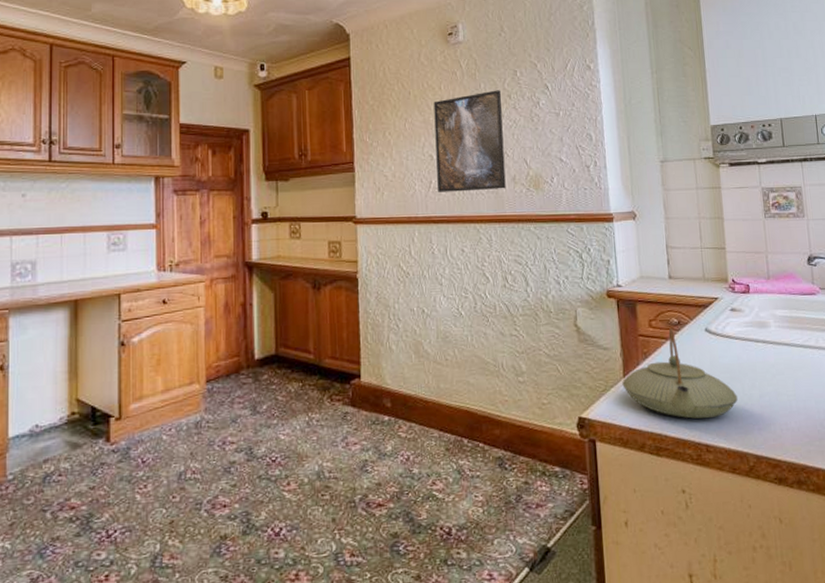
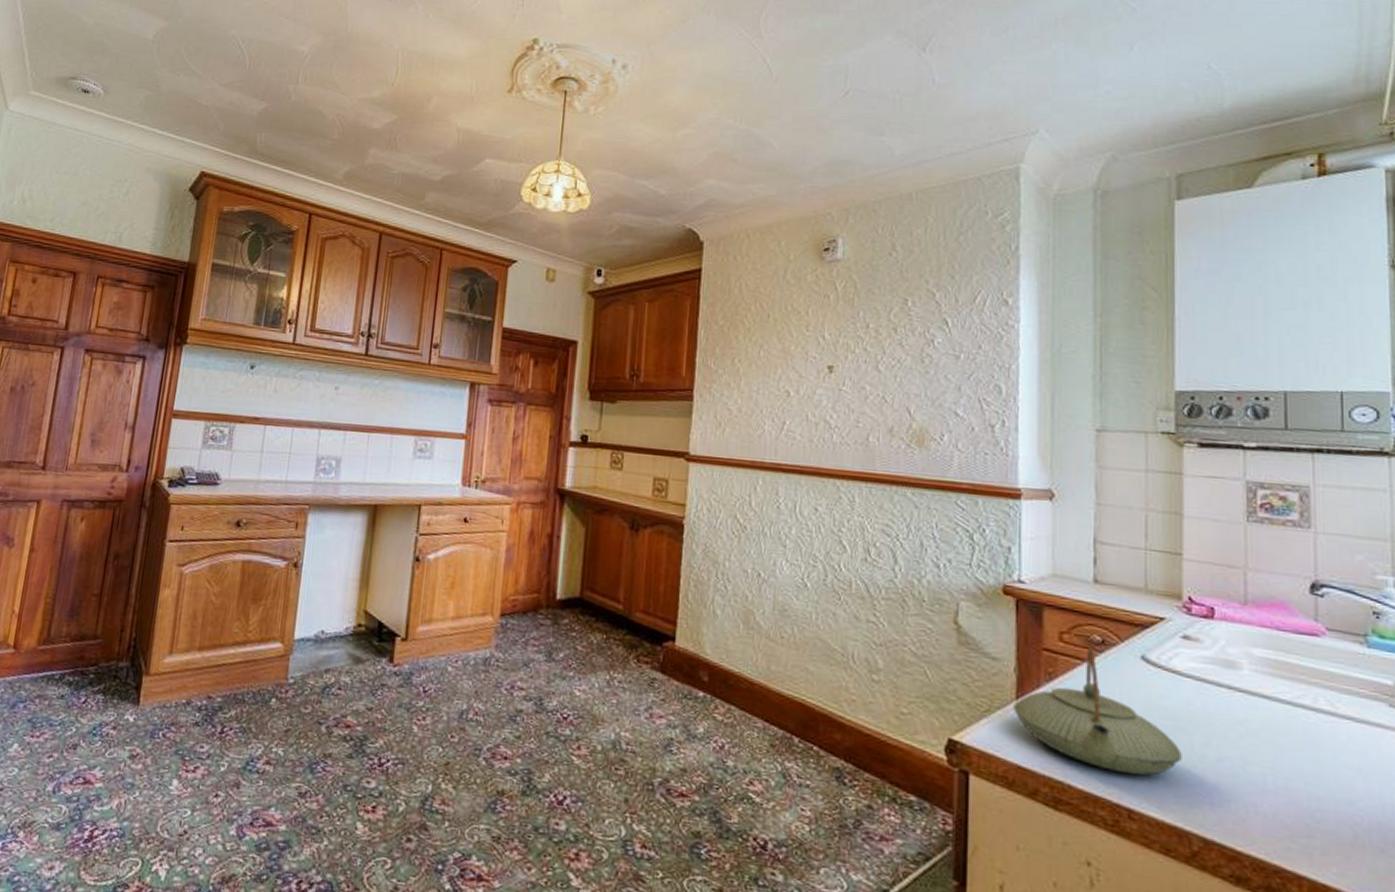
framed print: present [433,90,506,192] -> none [792,320,884,442]

